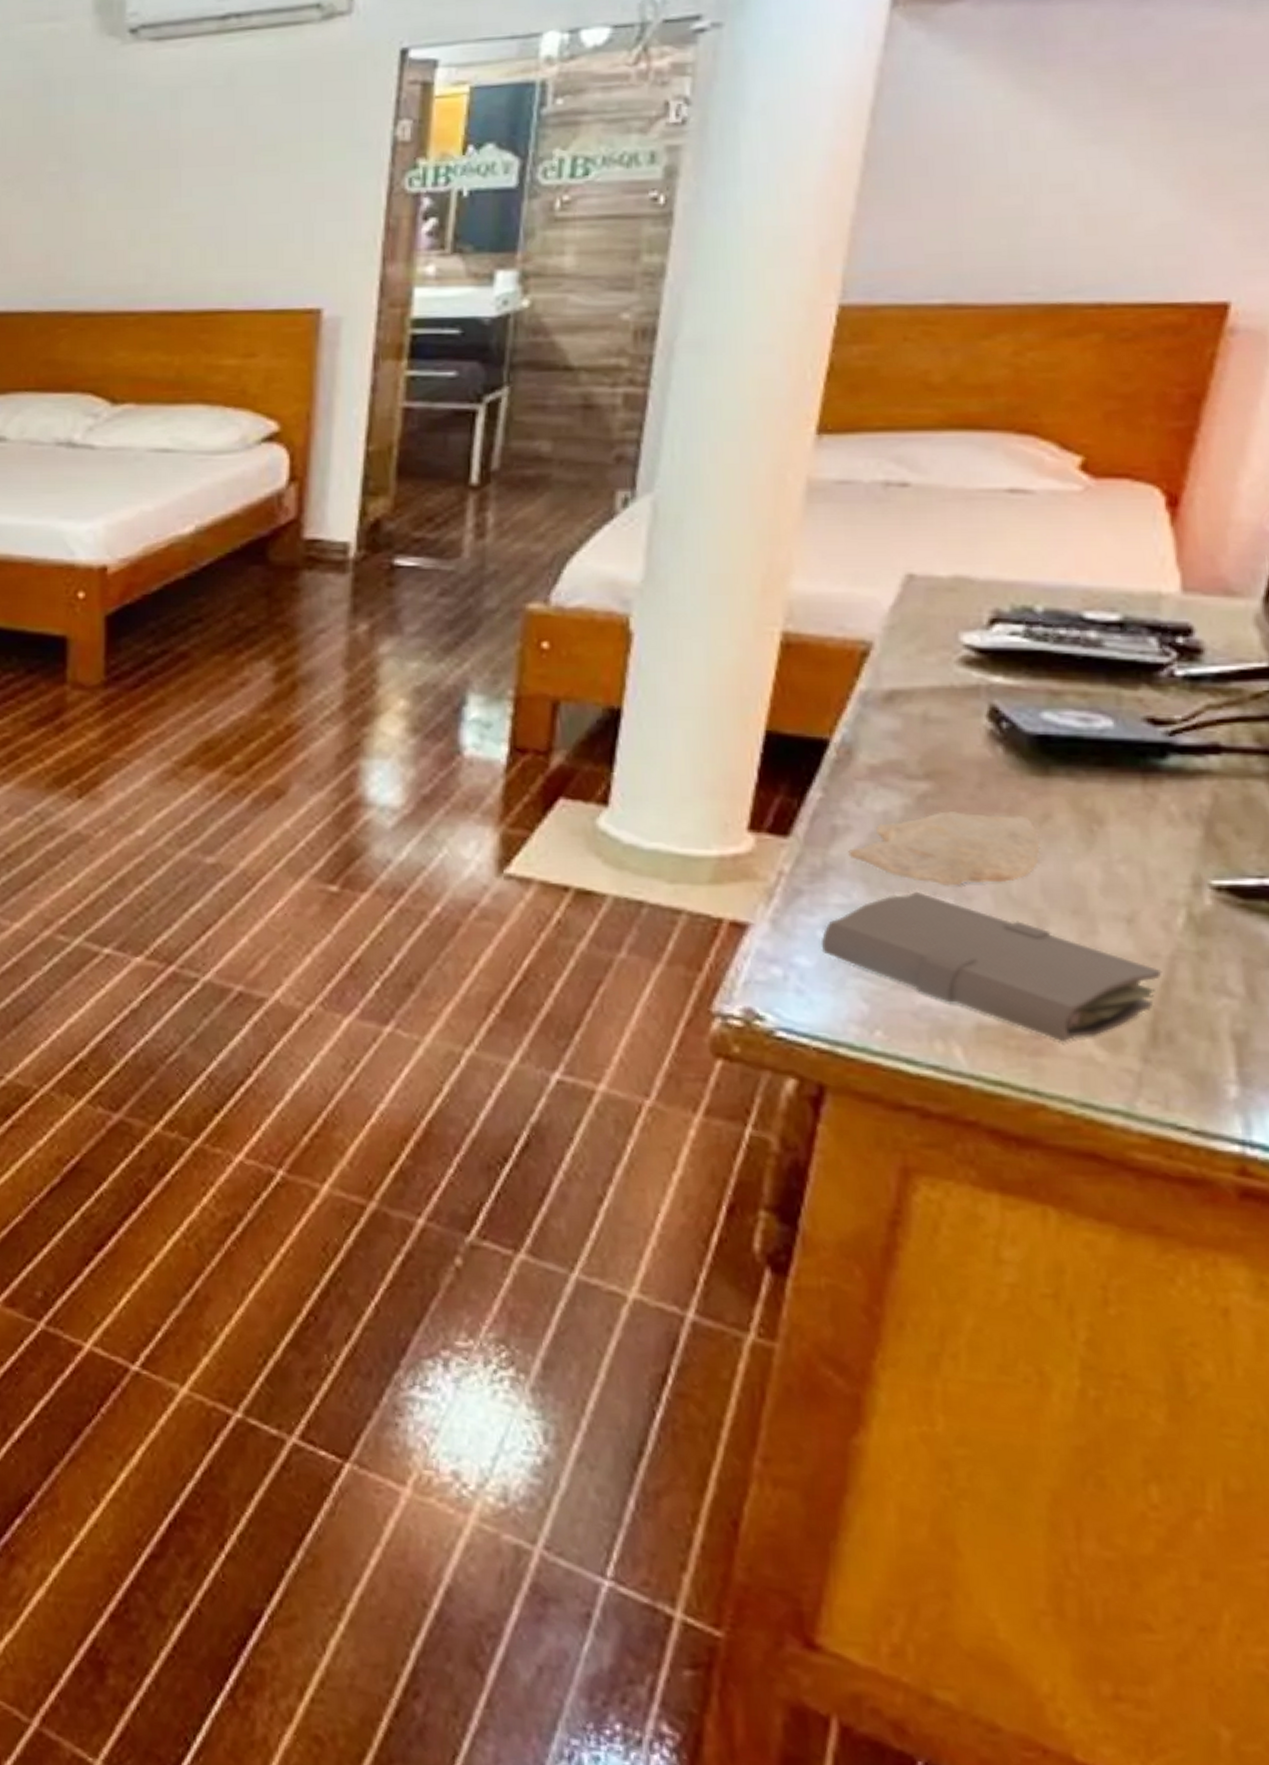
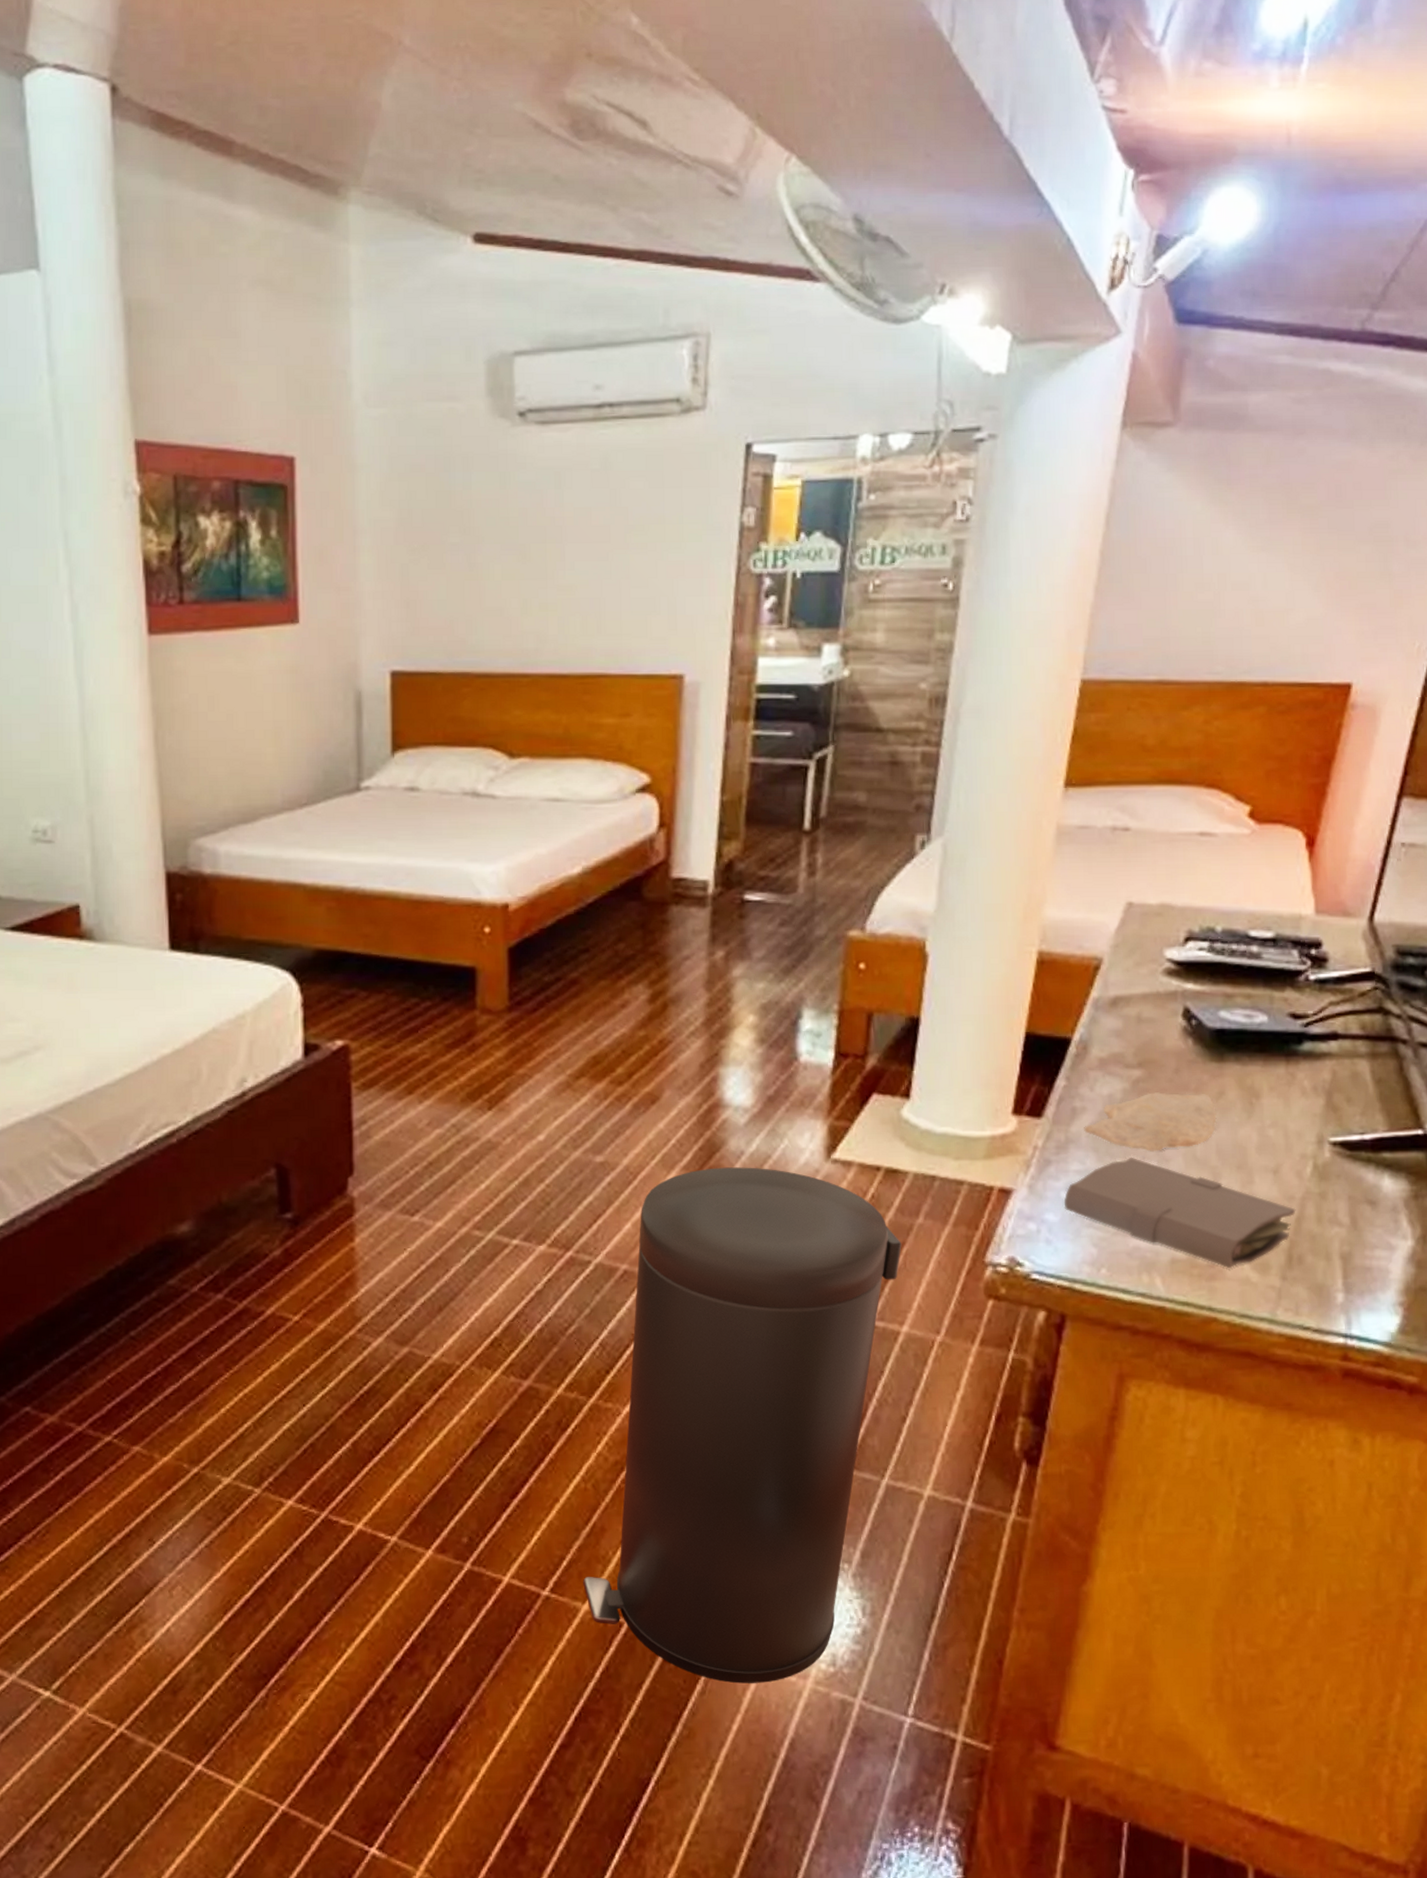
pedal bin: none [182,877,598,1511] -> present [583,1167,902,1684]

